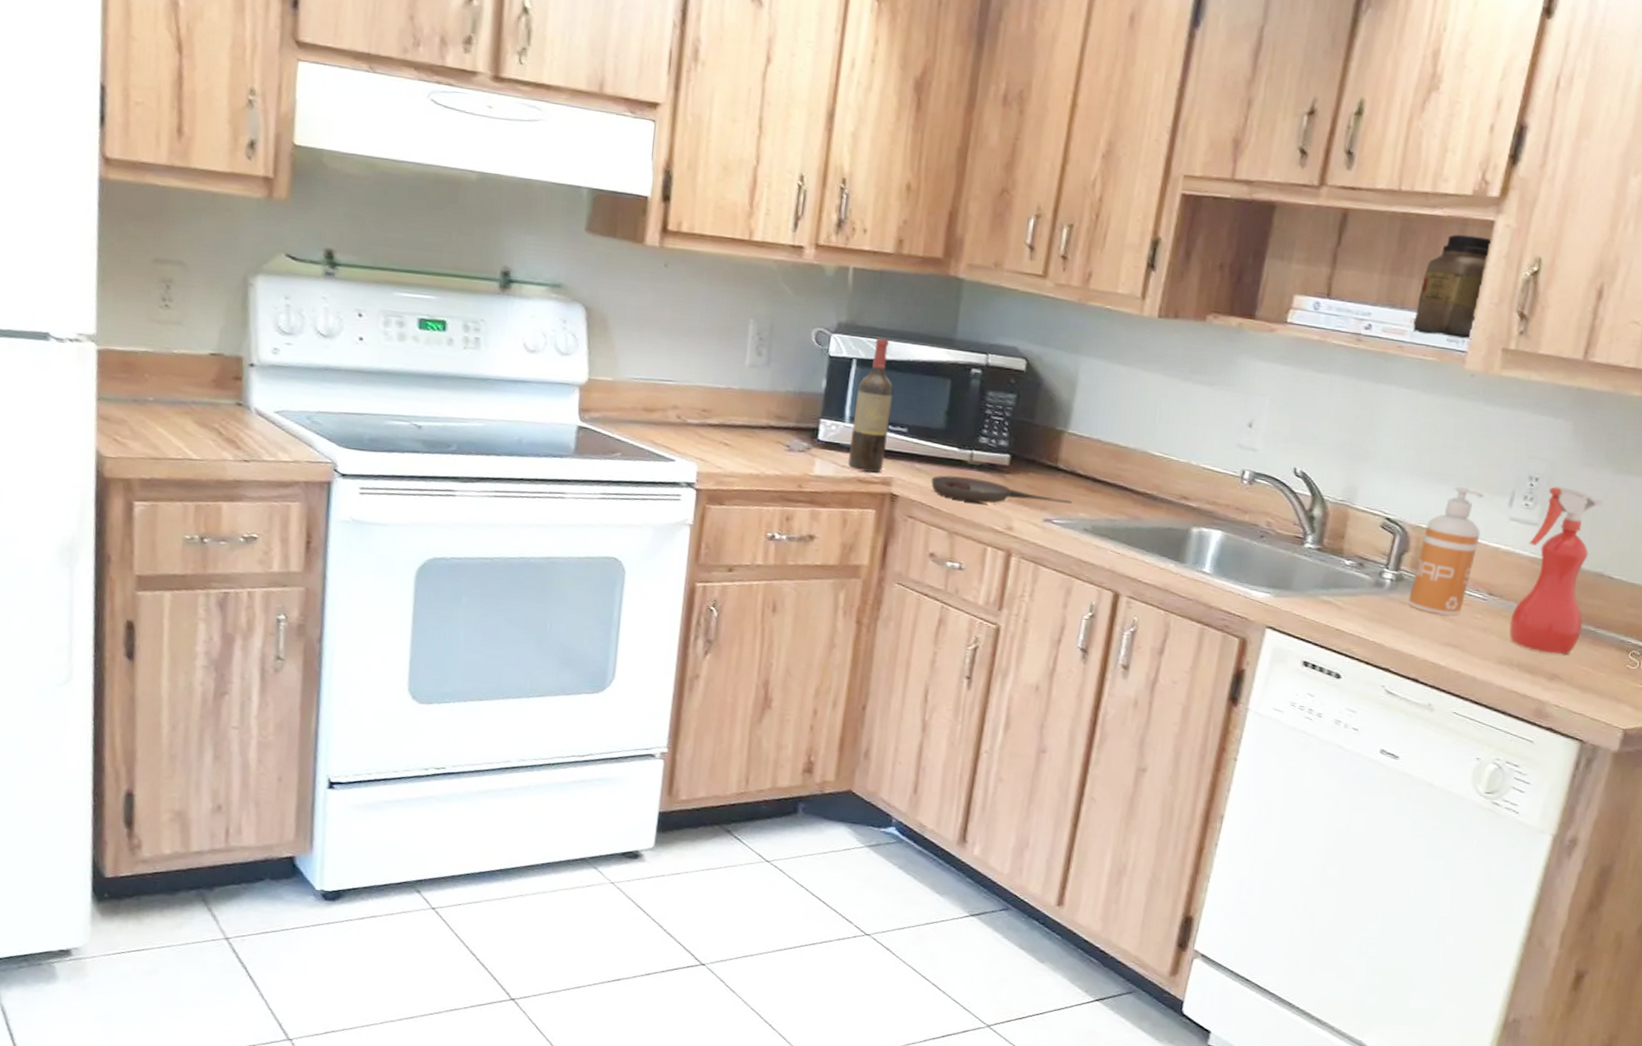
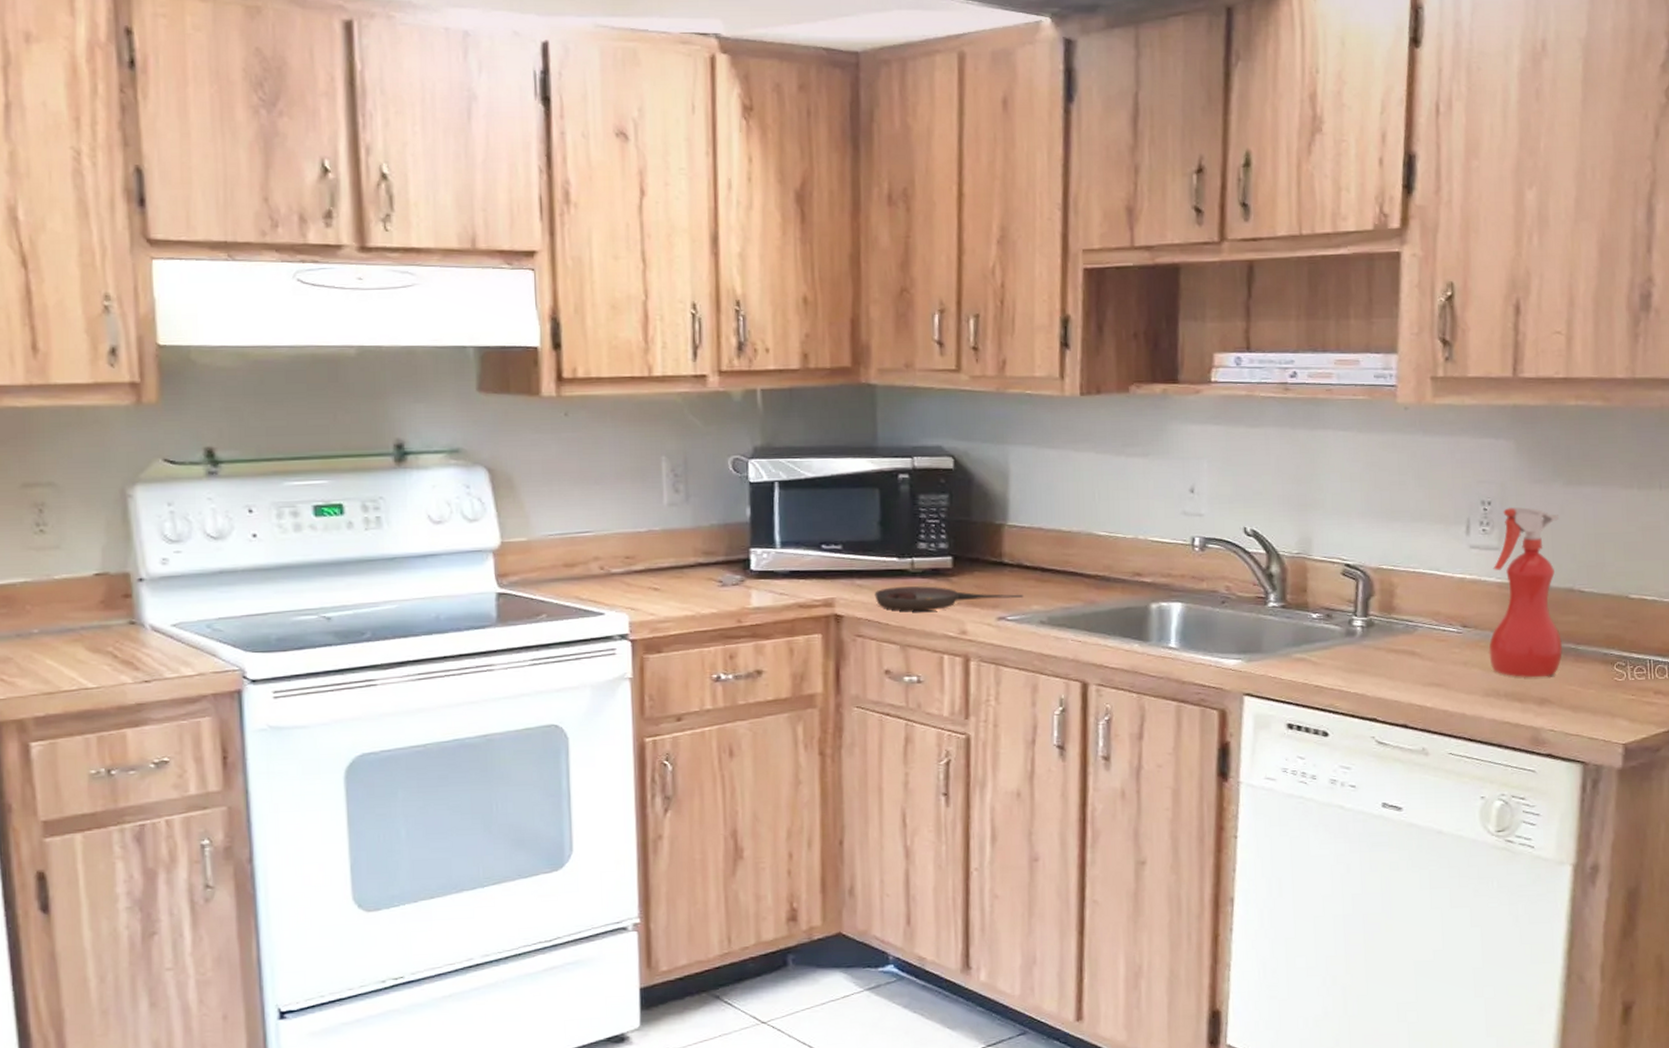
wine bottle: present [847,337,895,473] -> none [783,456,823,596]
soap dispenser: present [1408,487,1484,616] -> none [1382,522,1443,655]
jar: present [1412,234,1493,340] -> none [1338,269,1402,374]

